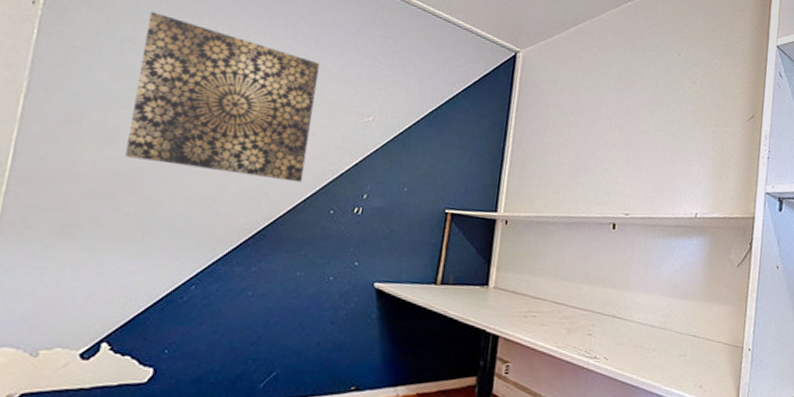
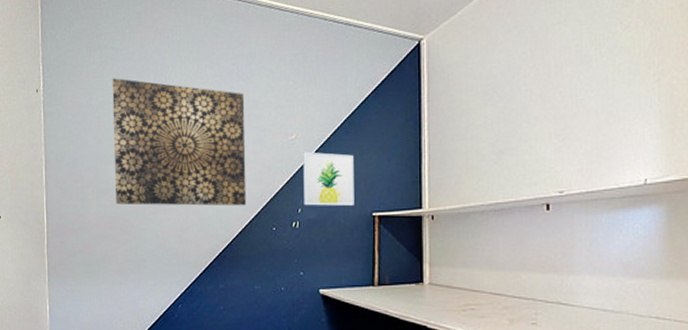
wall art: none [371,136,434,199] -> present [303,151,354,206]

